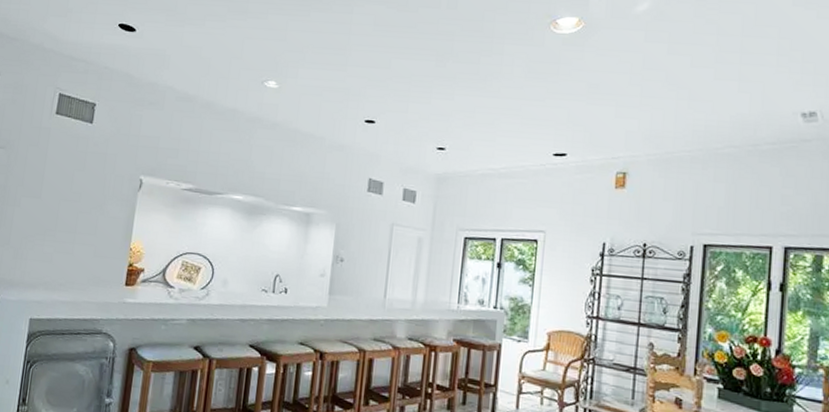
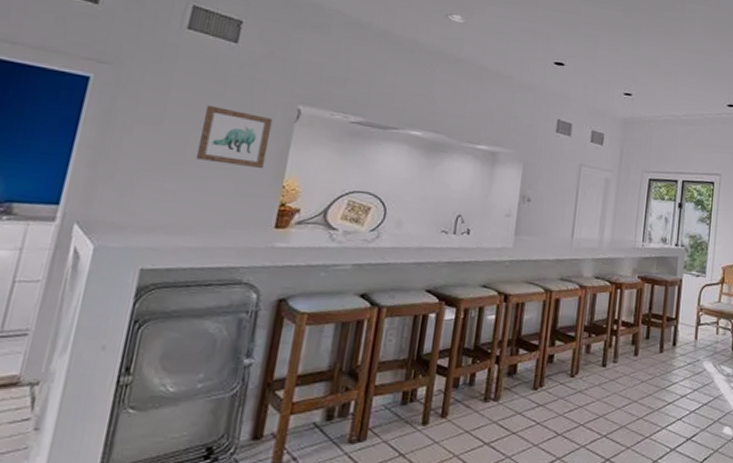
wall art: none [65,178,121,234] -> present [195,104,273,169]

